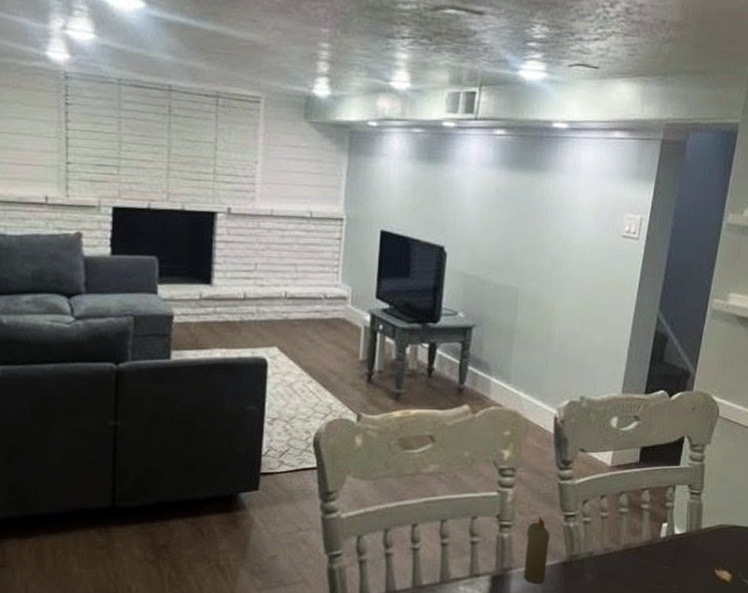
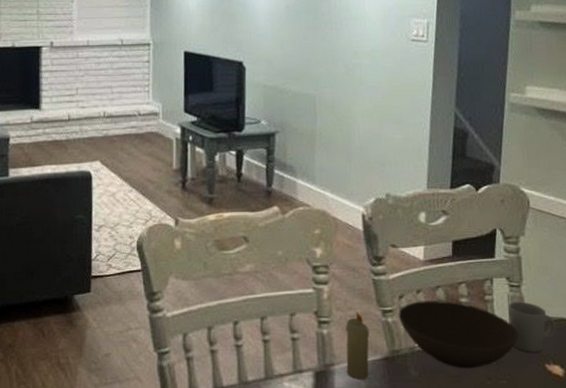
bowl: none [580,505,694,574] -> present [398,300,519,369]
mug: none [686,508,730,558] -> present [508,301,556,352]

